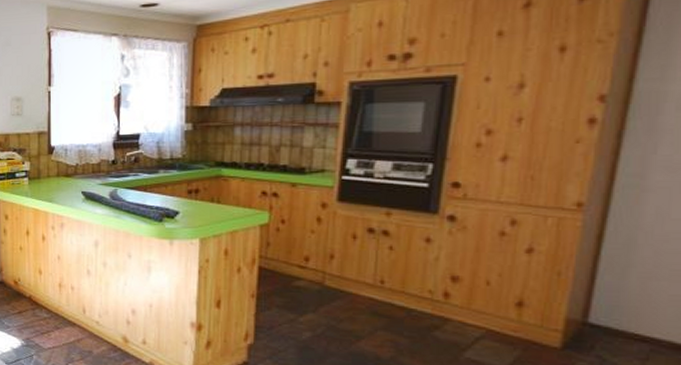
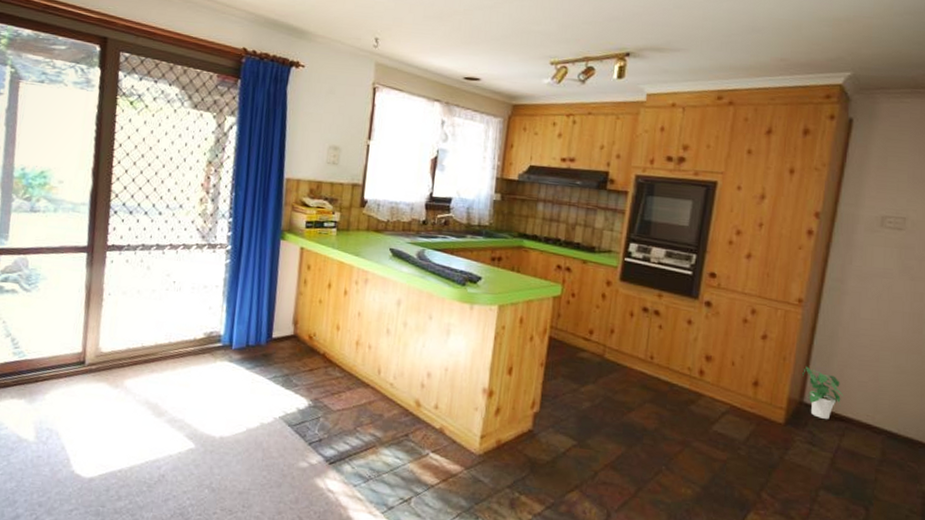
potted plant: none [584,281,647,342] -> present [801,366,844,420]

